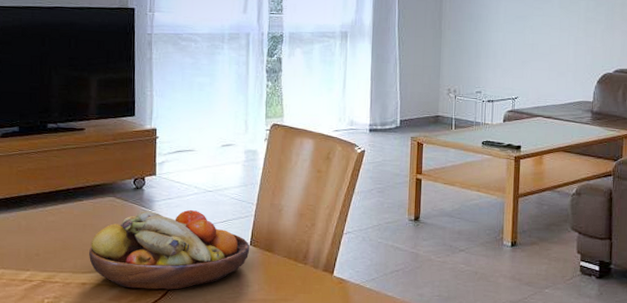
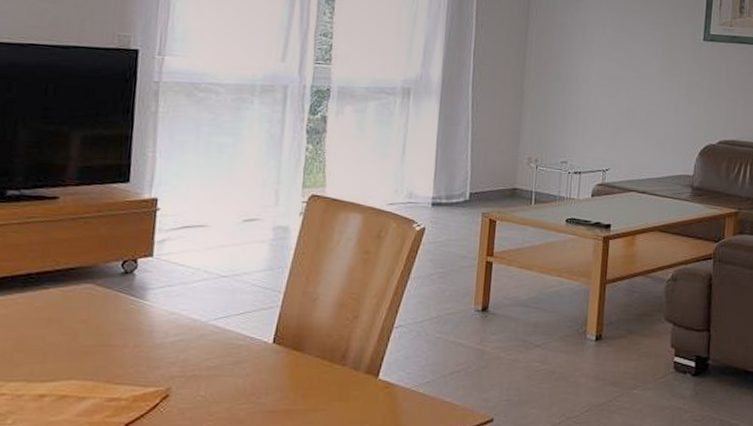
fruit bowl: present [89,209,250,290] -> none [52,299,273,401]

